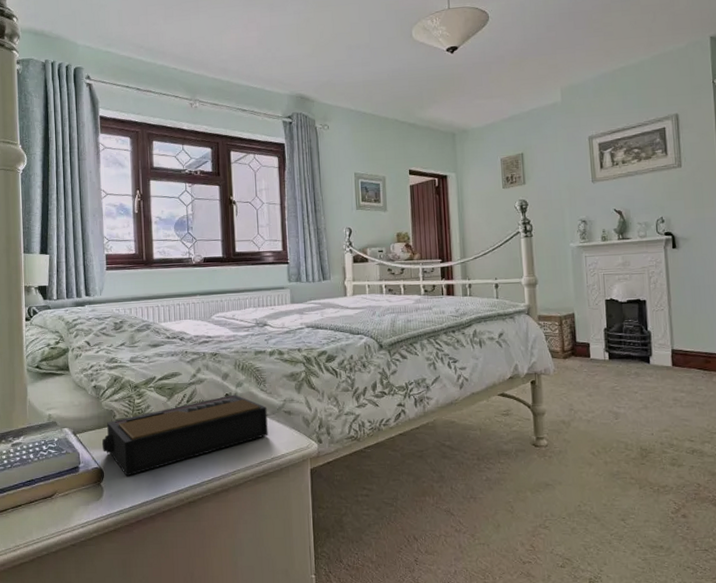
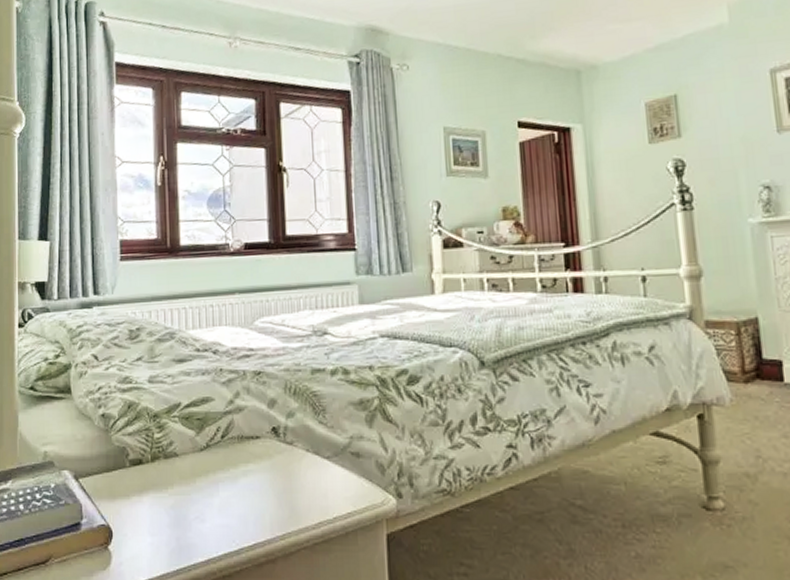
alarm clock: present [101,394,268,476] -> none [110,428,329,538]

